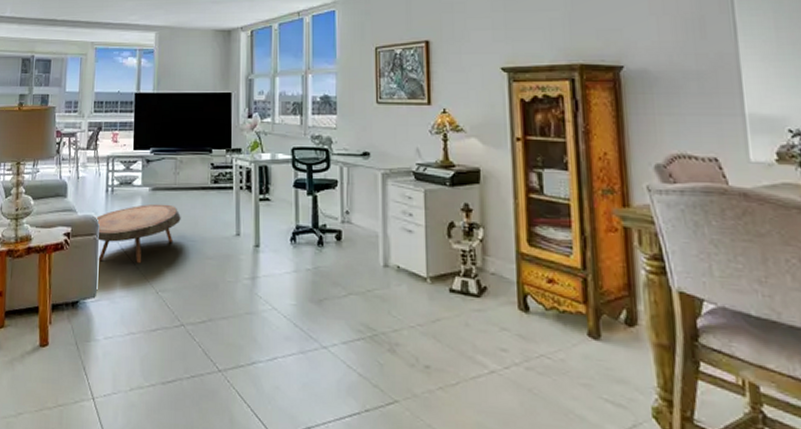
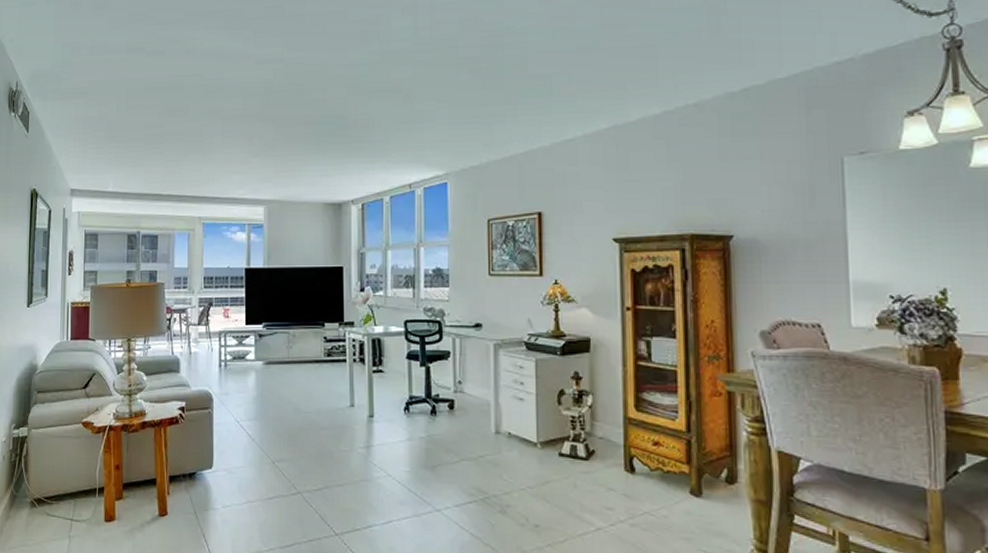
coffee table: present [96,203,181,264] -> none [210,377,295,436]

